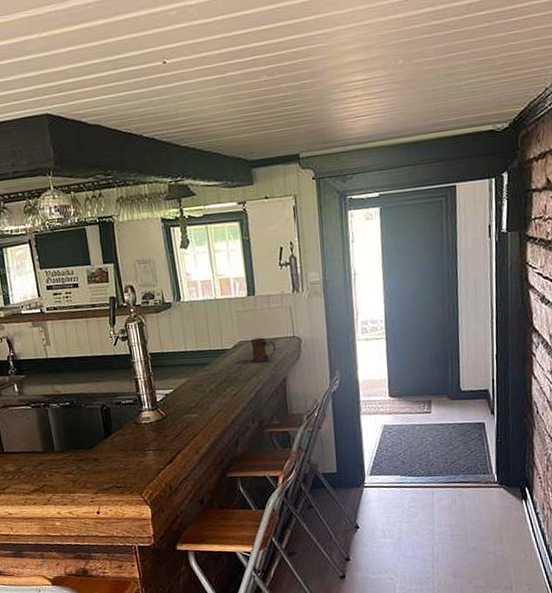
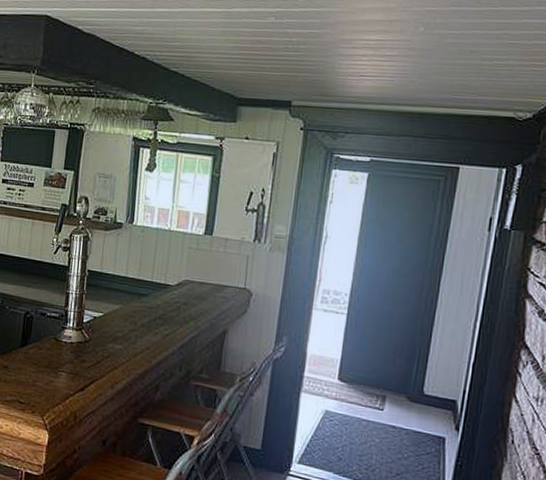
beer mug: present [250,337,276,363] -> none [193,280,223,308]

